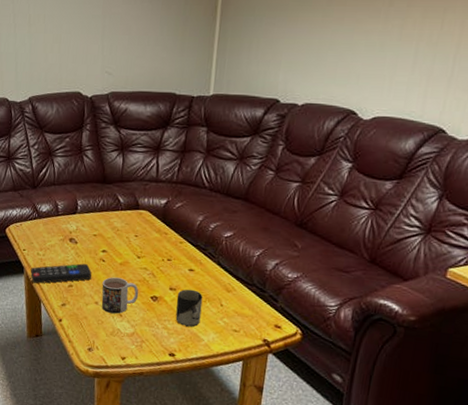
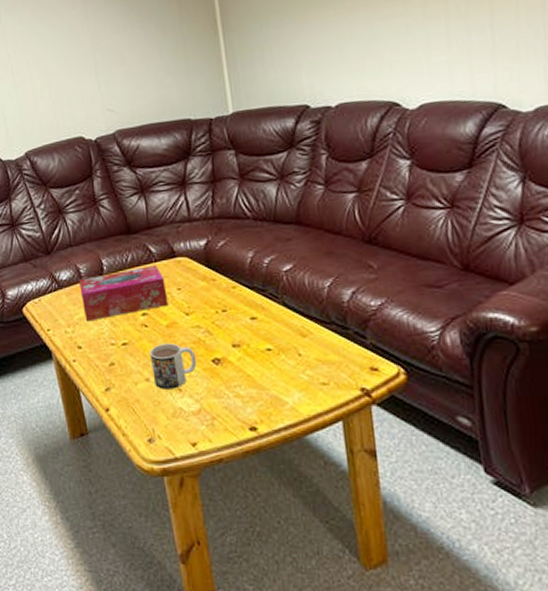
remote control: present [30,263,92,284] -> none [60,334,135,370]
tissue box: none [55,212,126,249] -> present [79,265,168,322]
cup: present [175,289,203,327] -> none [243,342,279,389]

